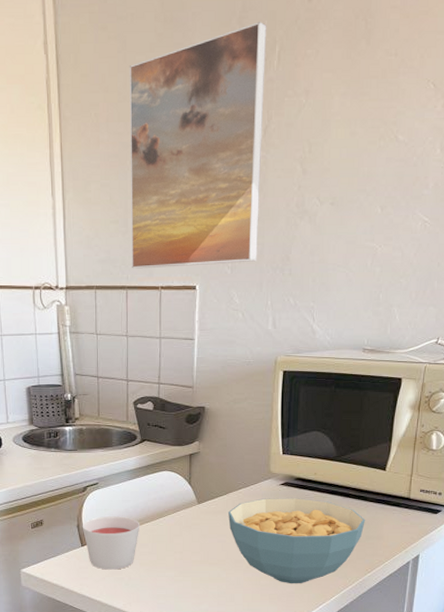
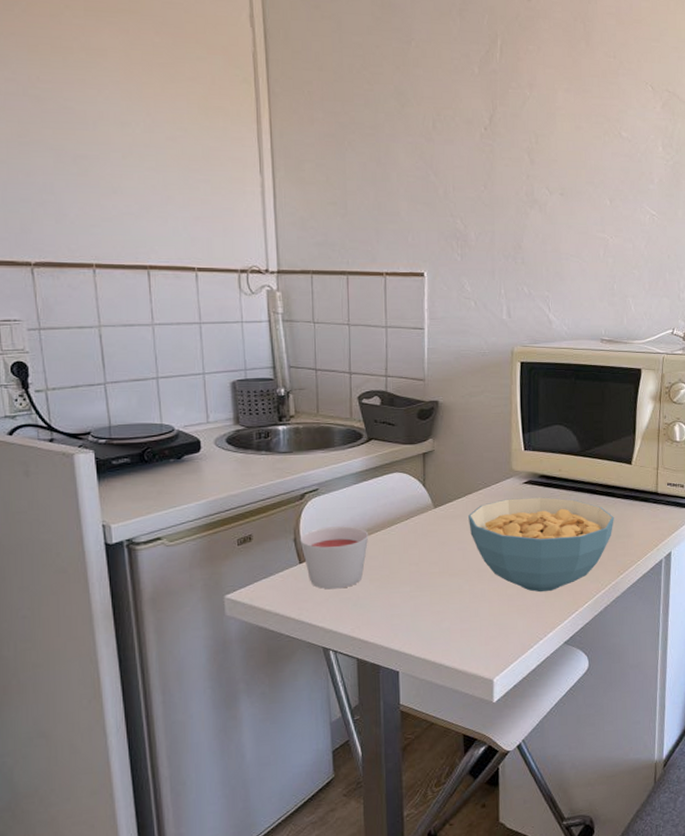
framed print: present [129,22,267,269] -> none [345,15,488,254]

